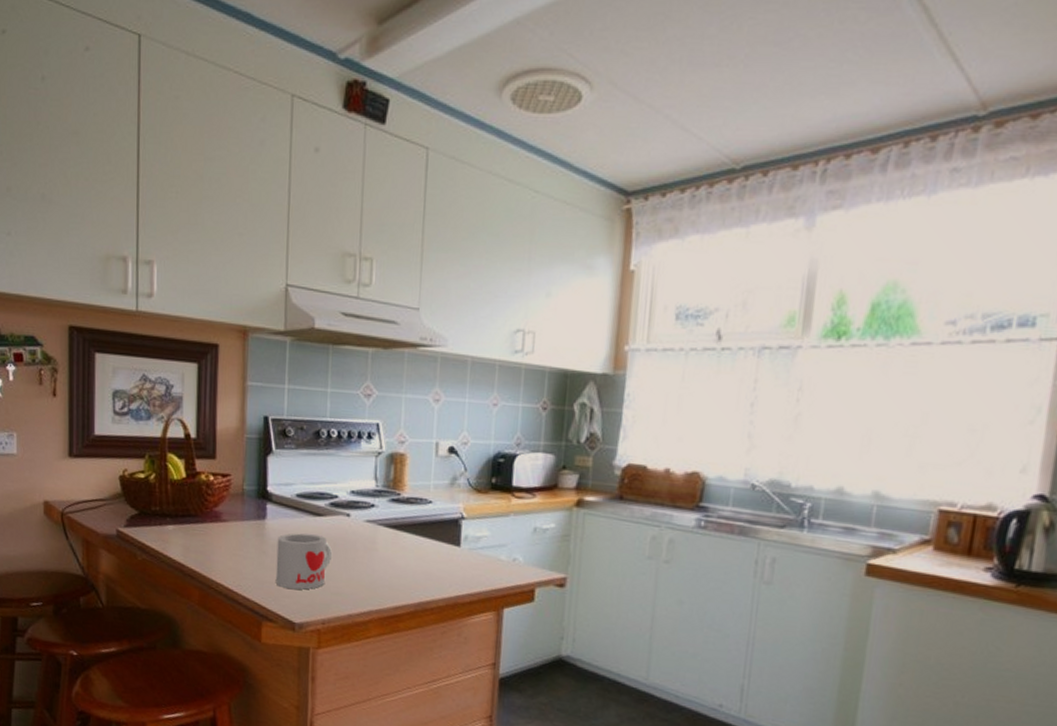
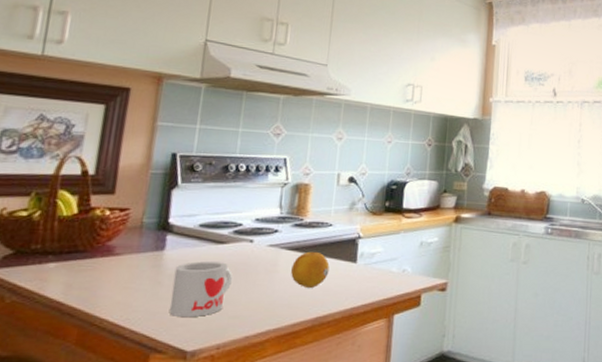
fruit: none [389,530,431,570] -> present [290,251,330,288]

